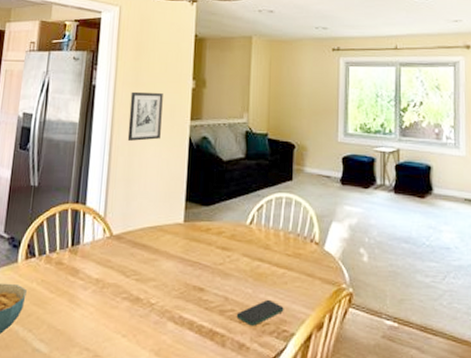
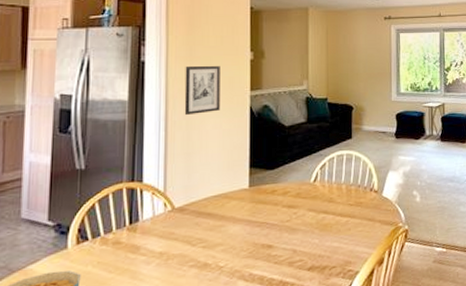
smartphone: present [236,299,284,326] -> none [304,245,349,271]

